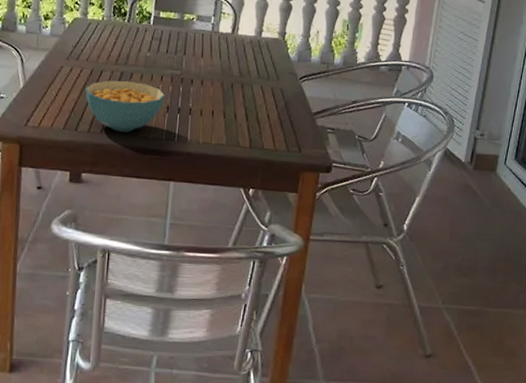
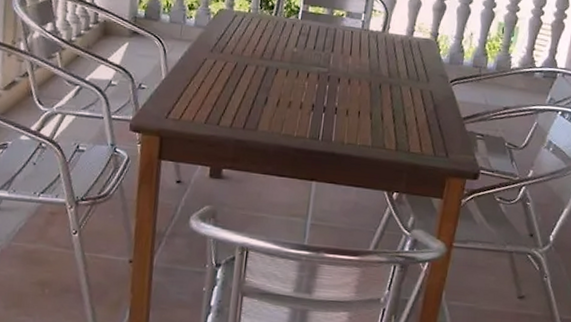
cereal bowl: present [85,80,165,132] -> none [228,75,310,129]

